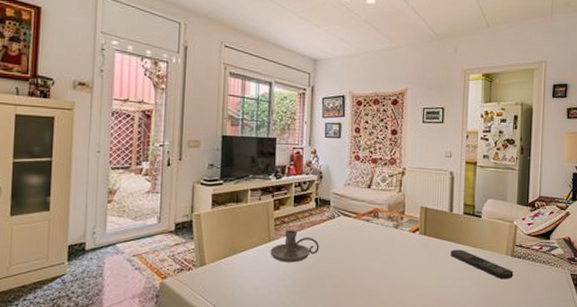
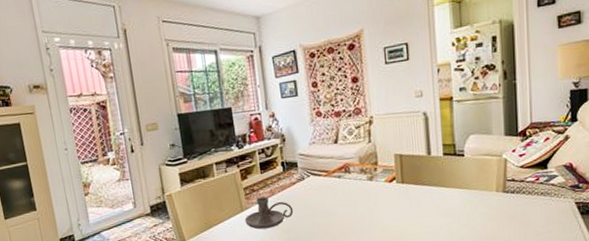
remote control: present [450,249,514,280] -> none [433,192,508,218]

